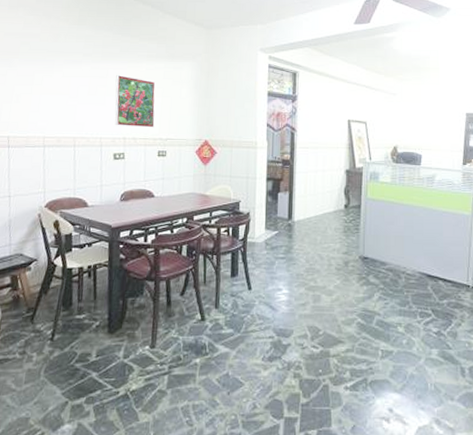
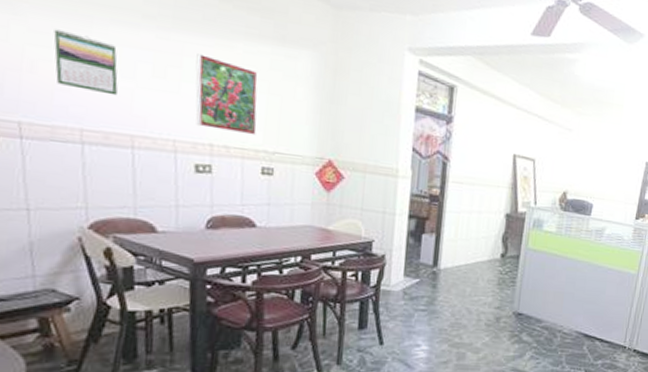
calendar: none [31,72,67,111] -> present [53,29,118,96]

